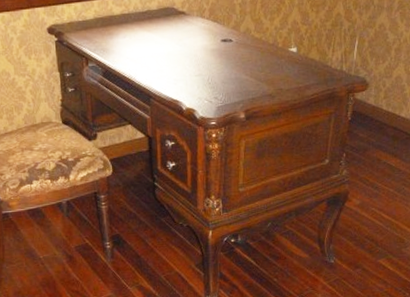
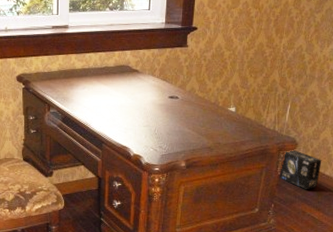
box: none [350,91,396,135] -> present [280,150,322,190]

